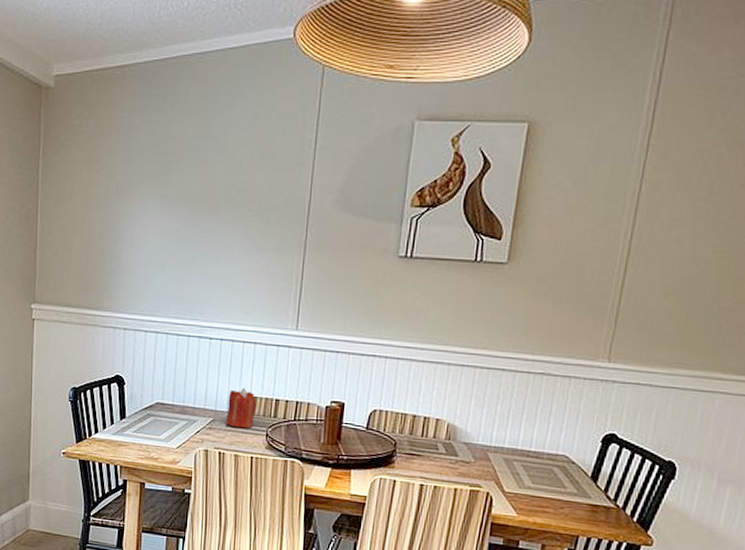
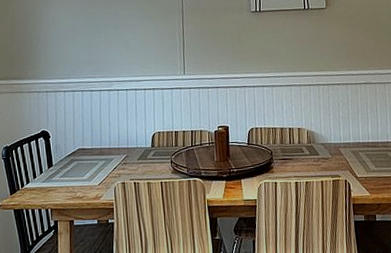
candle: present [226,387,257,429] -> none [137,126,161,160]

